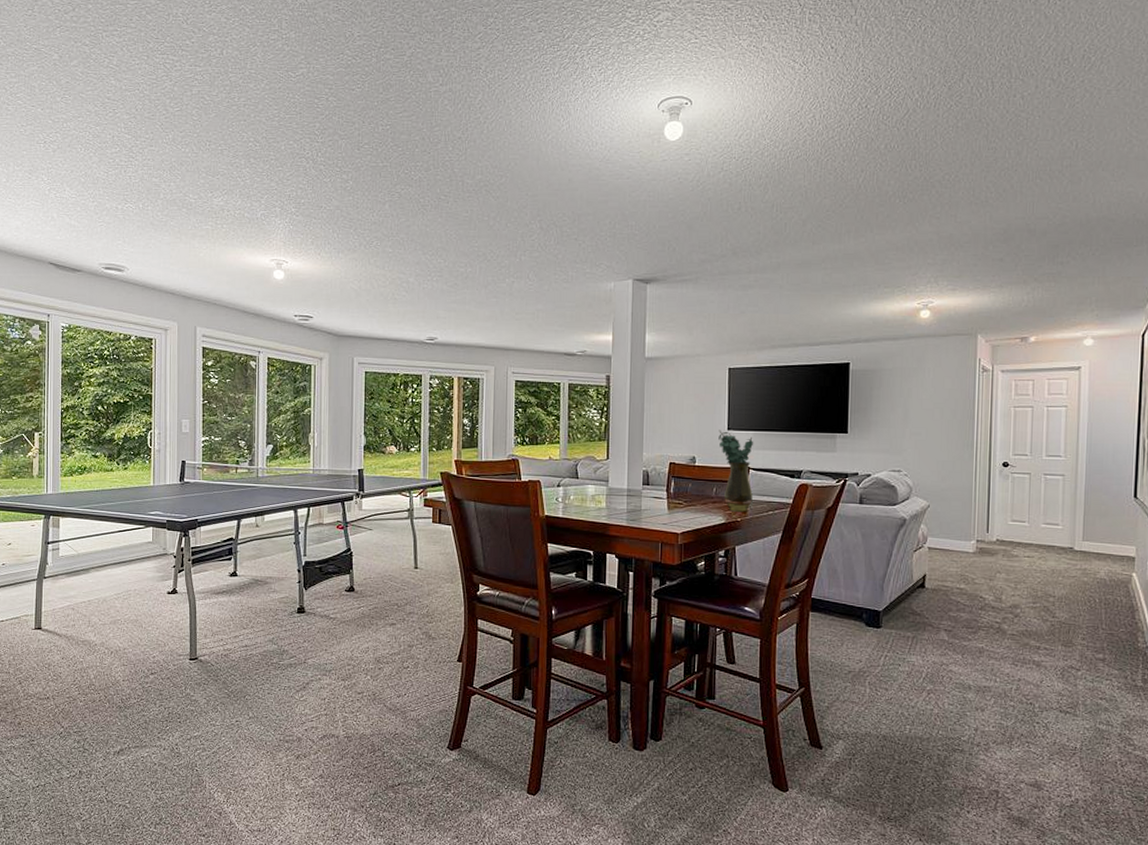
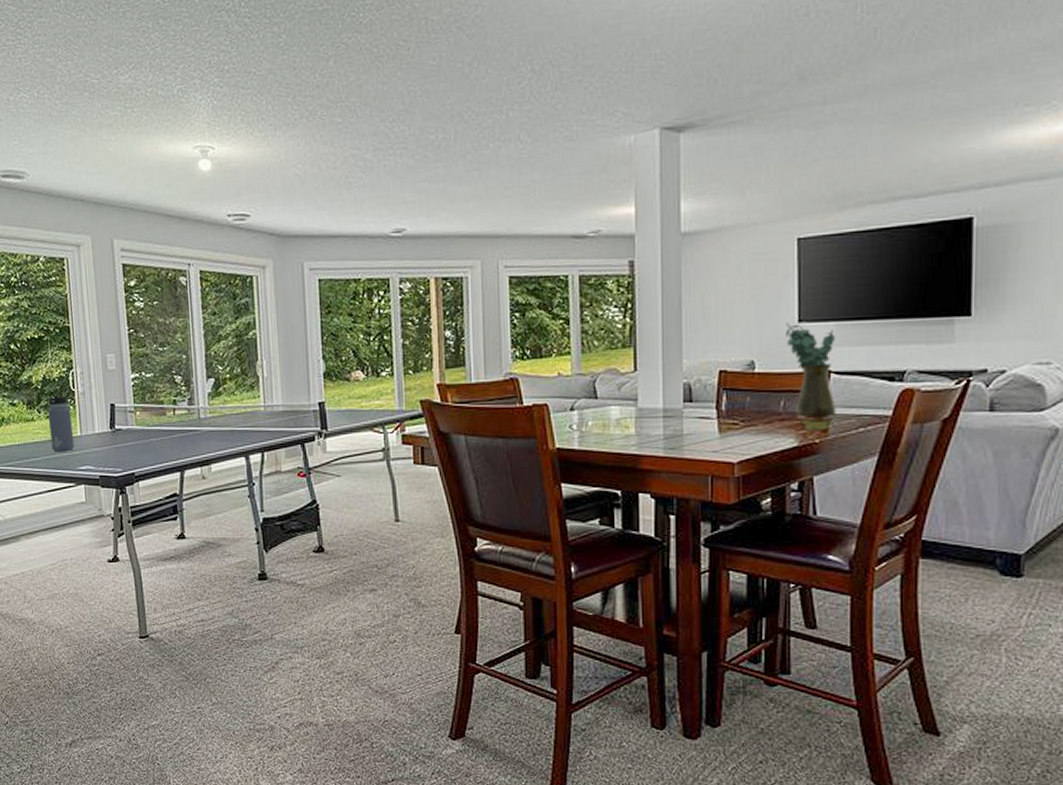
water bottle: none [125,445,148,499] -> present [47,388,75,452]

